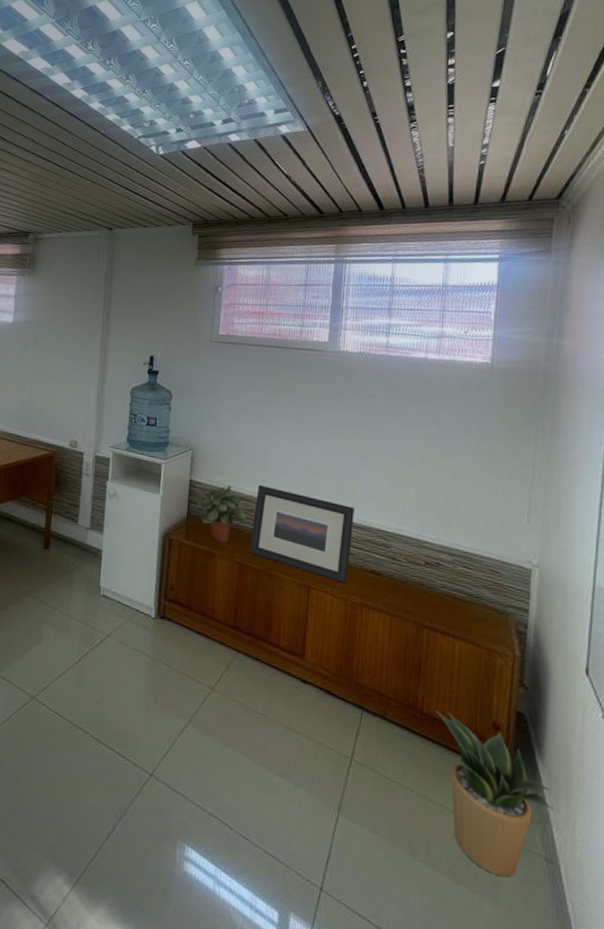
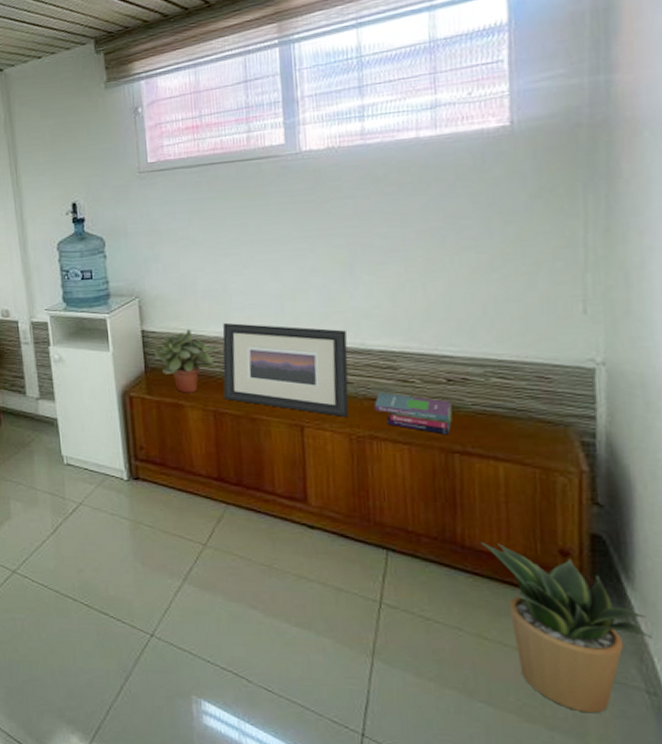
books: none [367,565,426,611] -> present [374,392,452,435]

